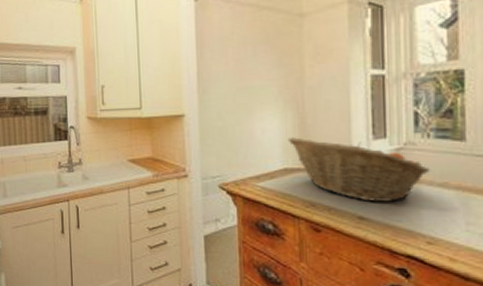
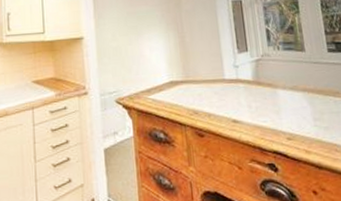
fruit basket: present [287,137,431,202] -> none [171,54,283,106]

